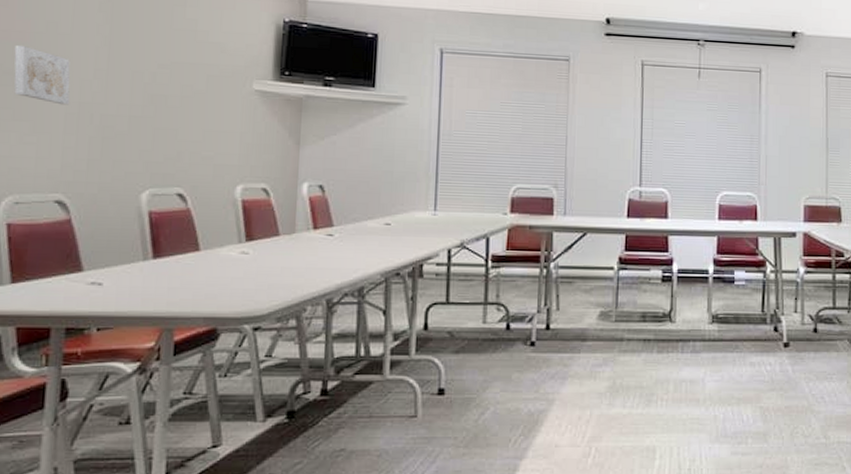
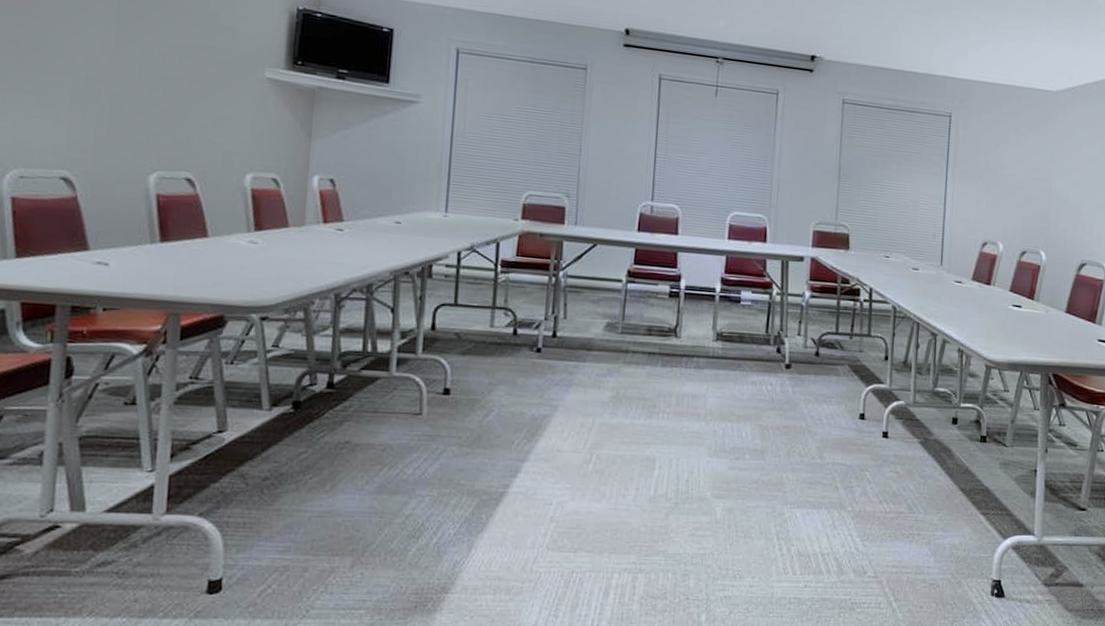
wall art: present [14,44,71,105] -> none [18,14,77,81]

